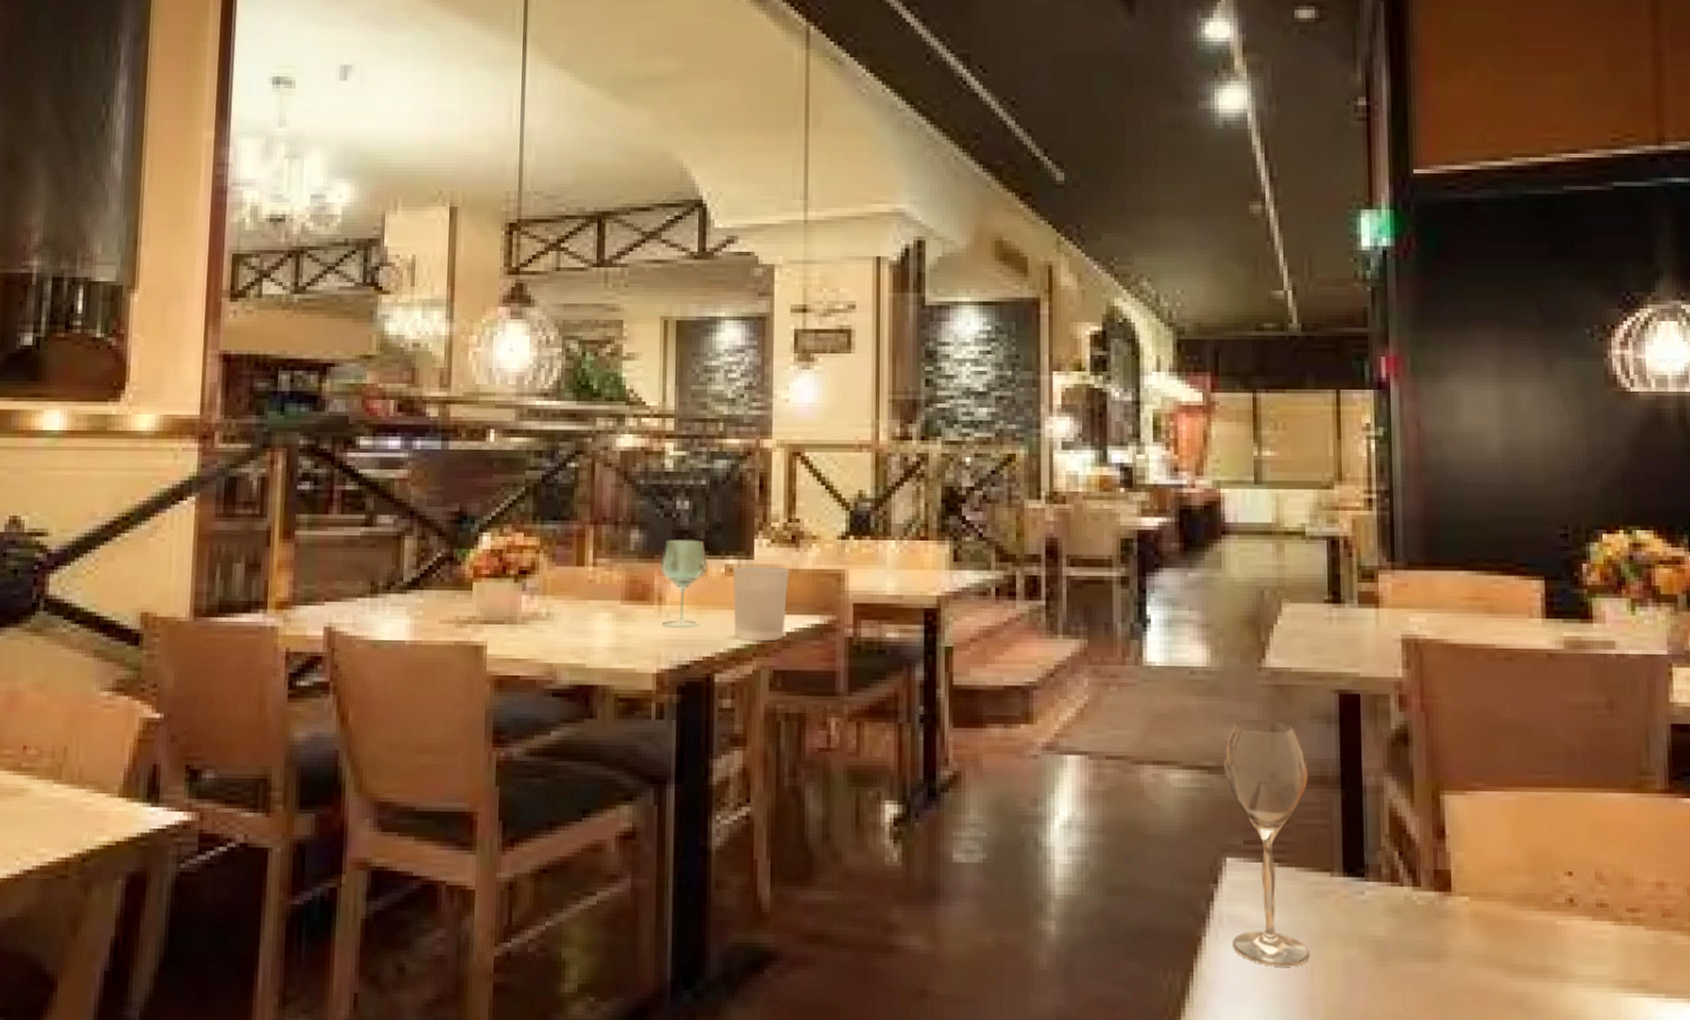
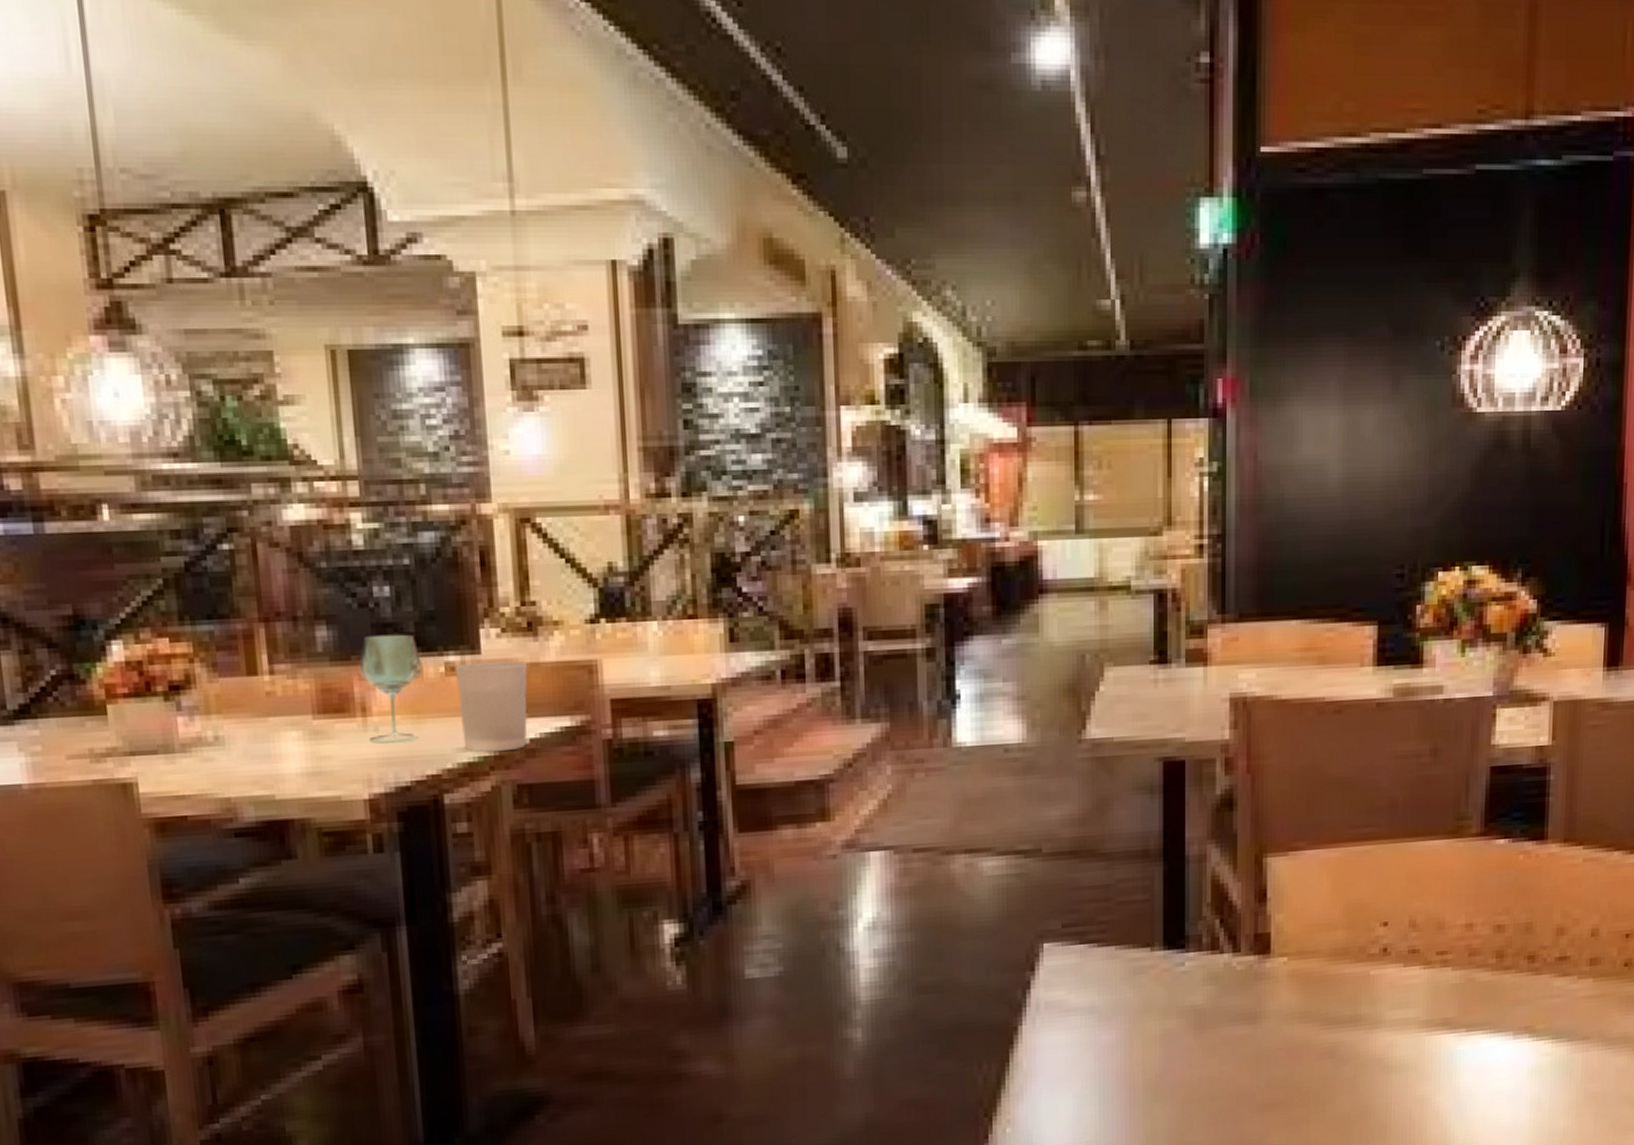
wineglass: present [1223,719,1310,967] -> none [1040,795,1130,1048]

